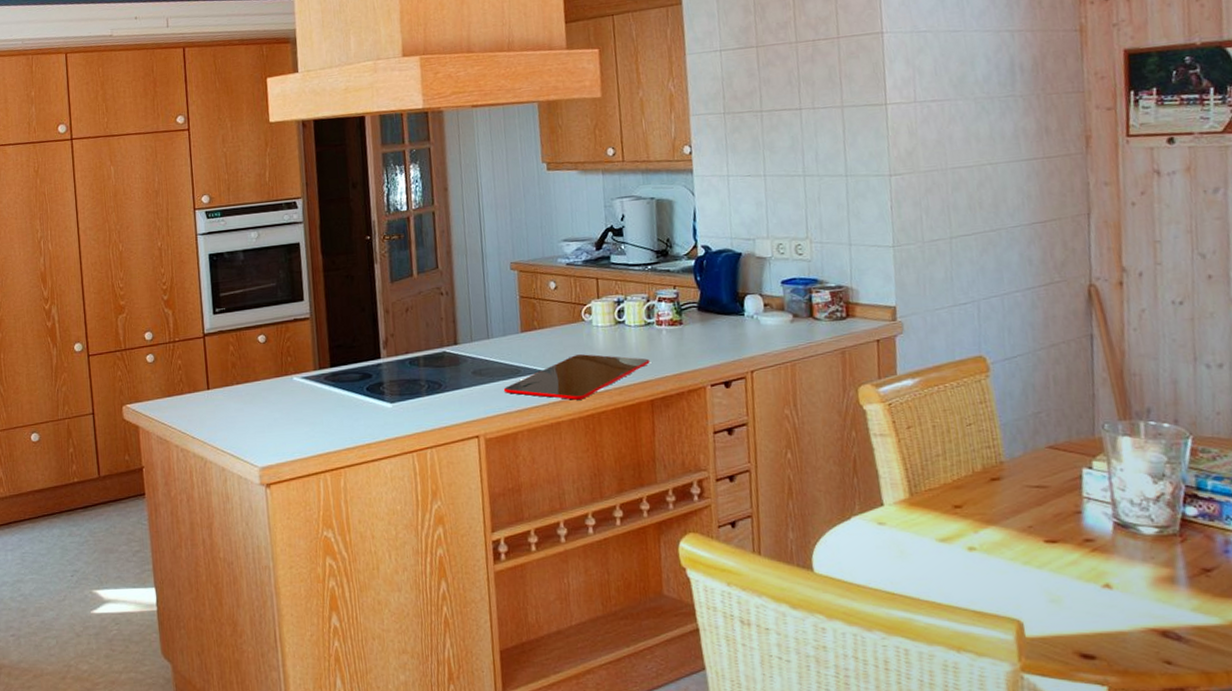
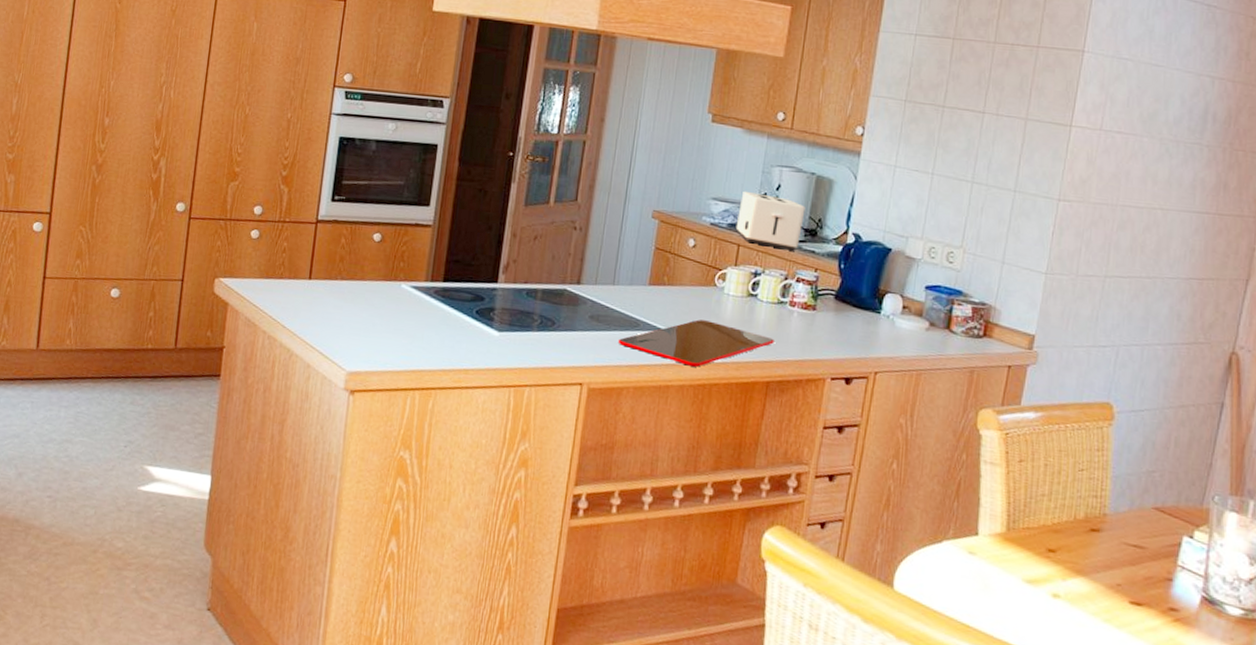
toaster: none [590,226,654,275] -> present [735,191,805,251]

